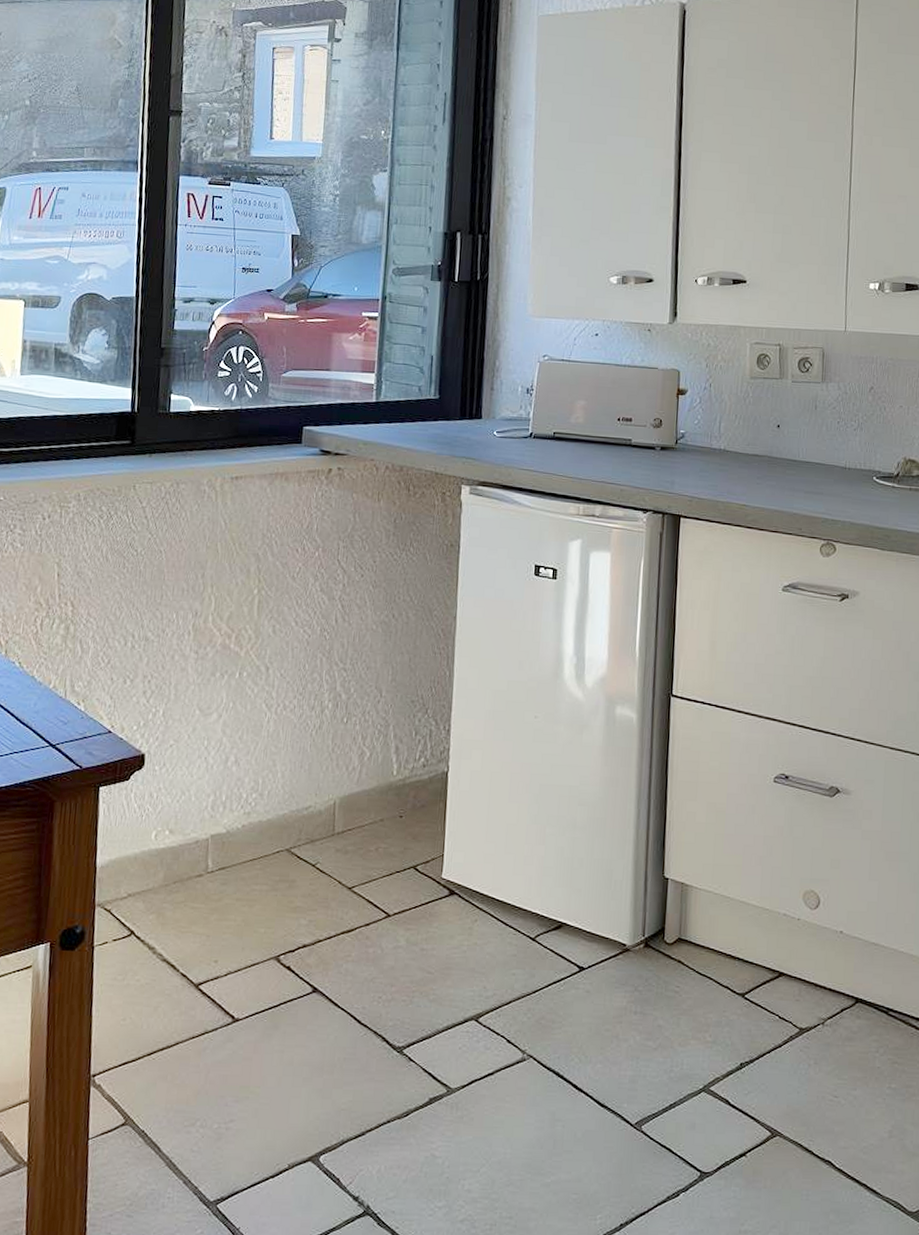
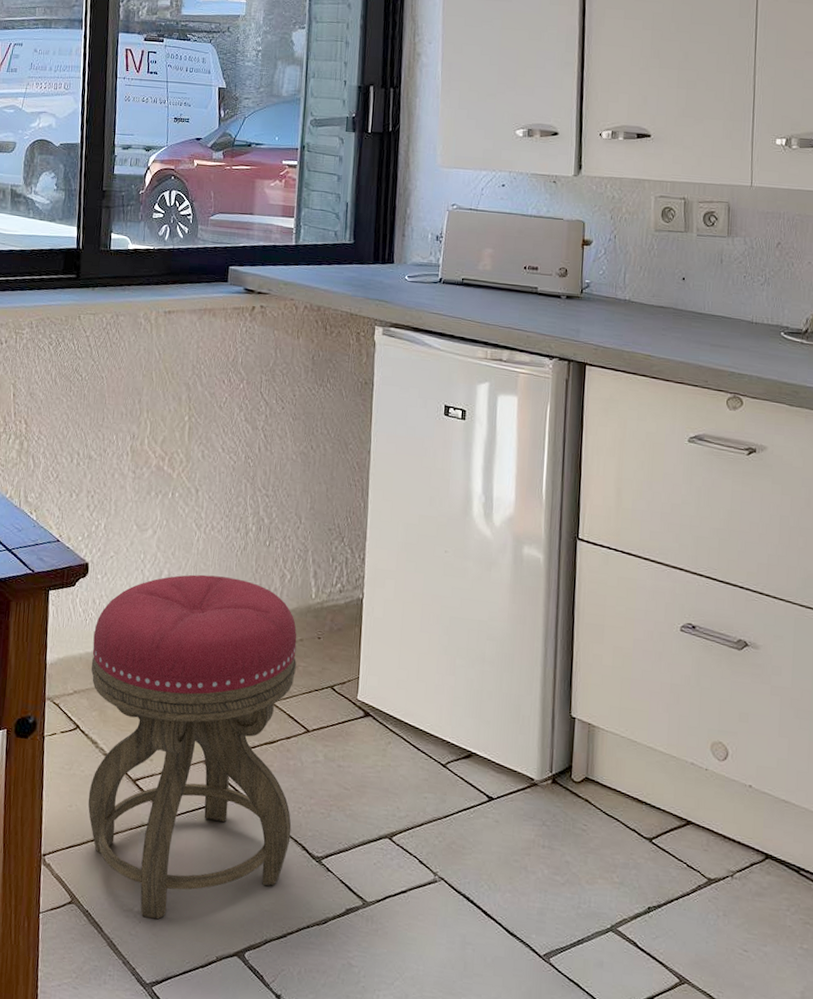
stool: none [144,758,377,1132] -> present [88,574,297,920]

